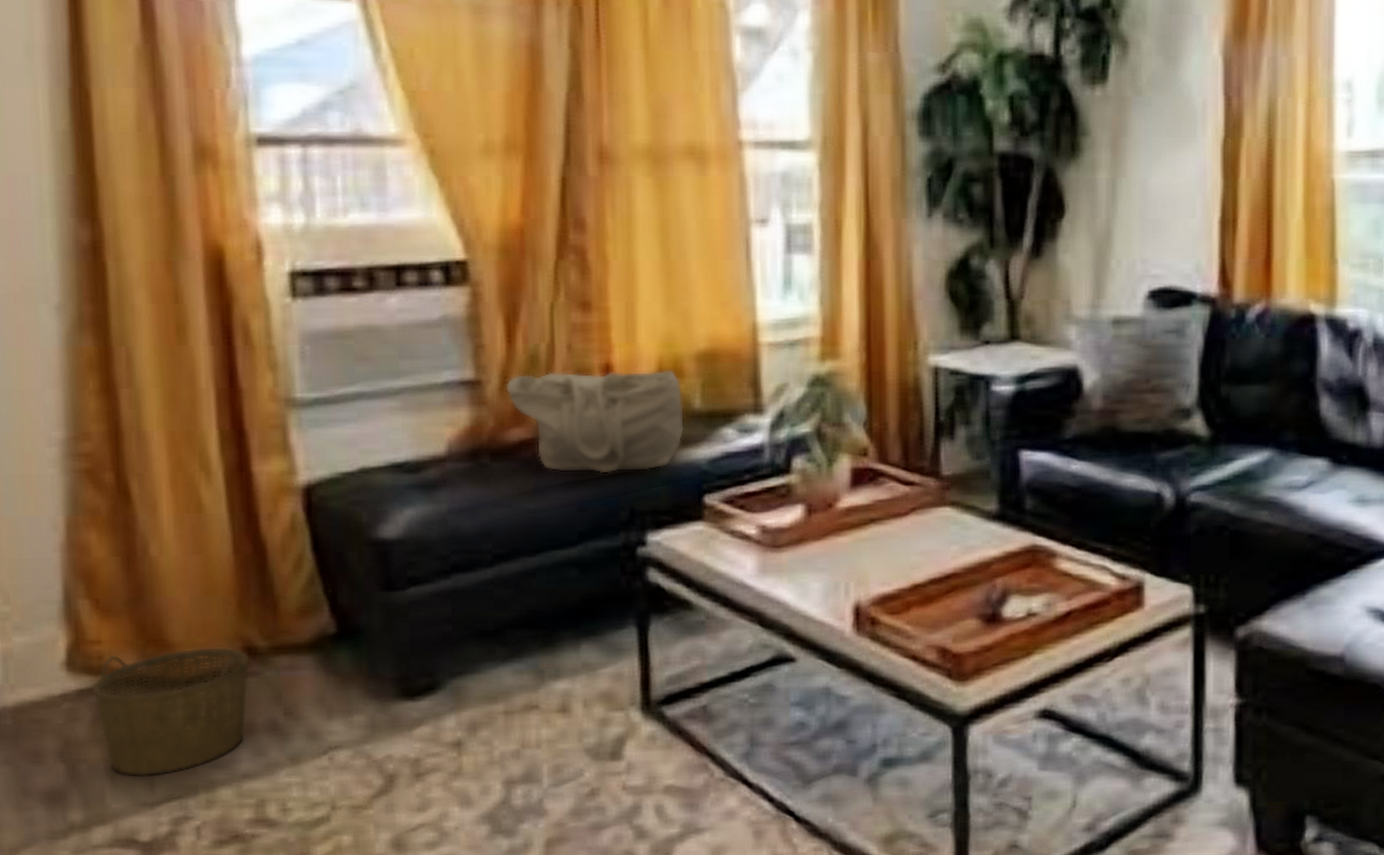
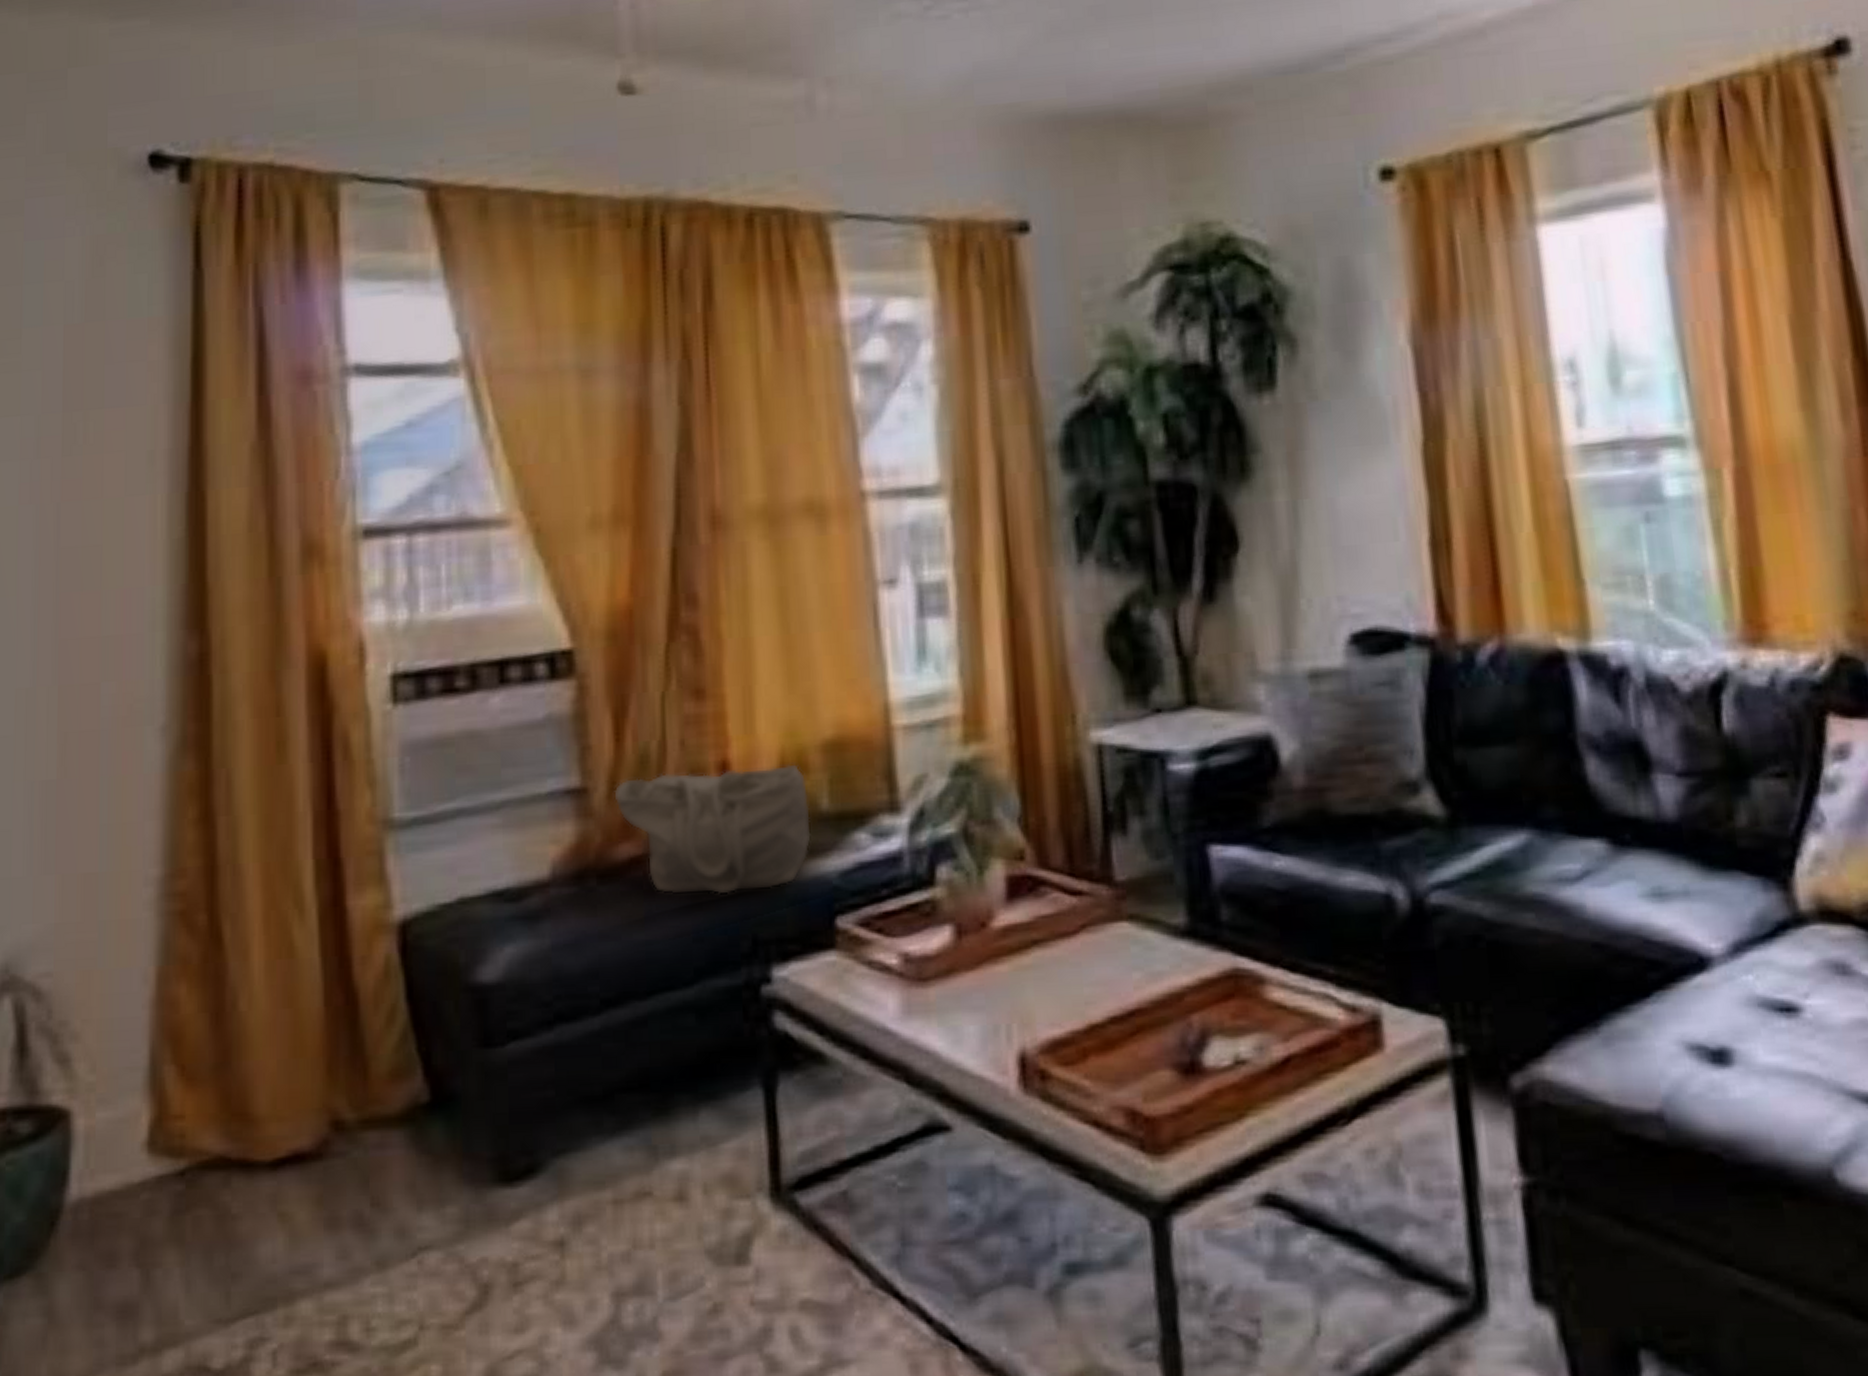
basket: present [91,646,251,777] -> none [171,1120,337,1286]

